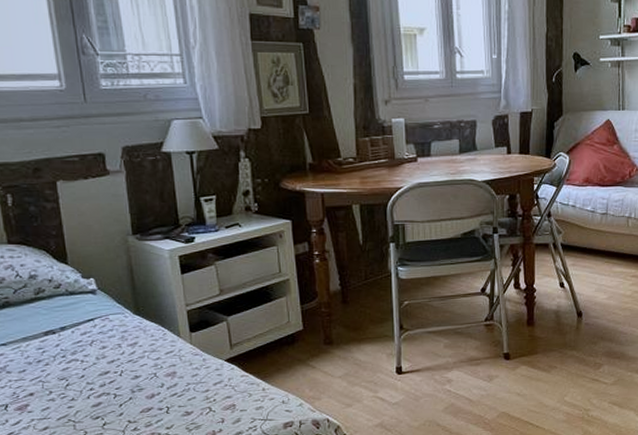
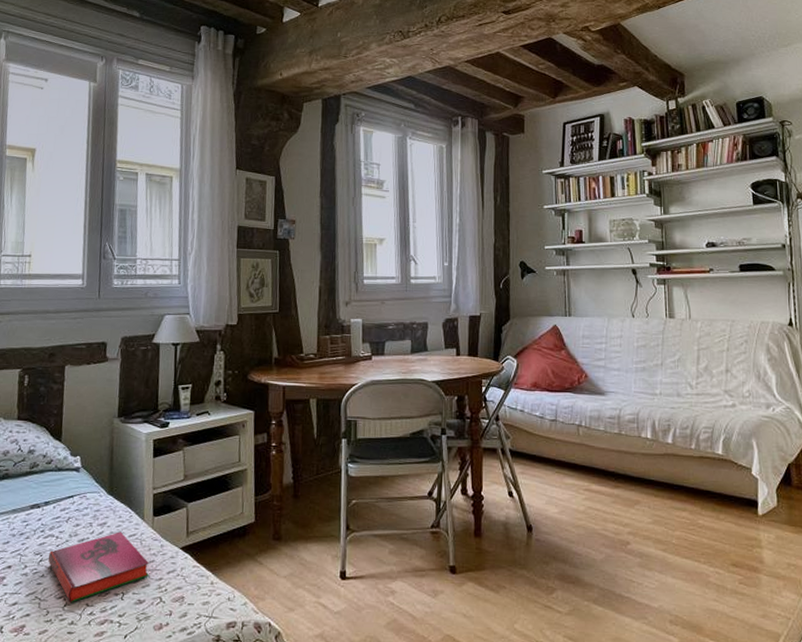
hardback book: none [75,350,194,422] -> present [48,531,150,603]

